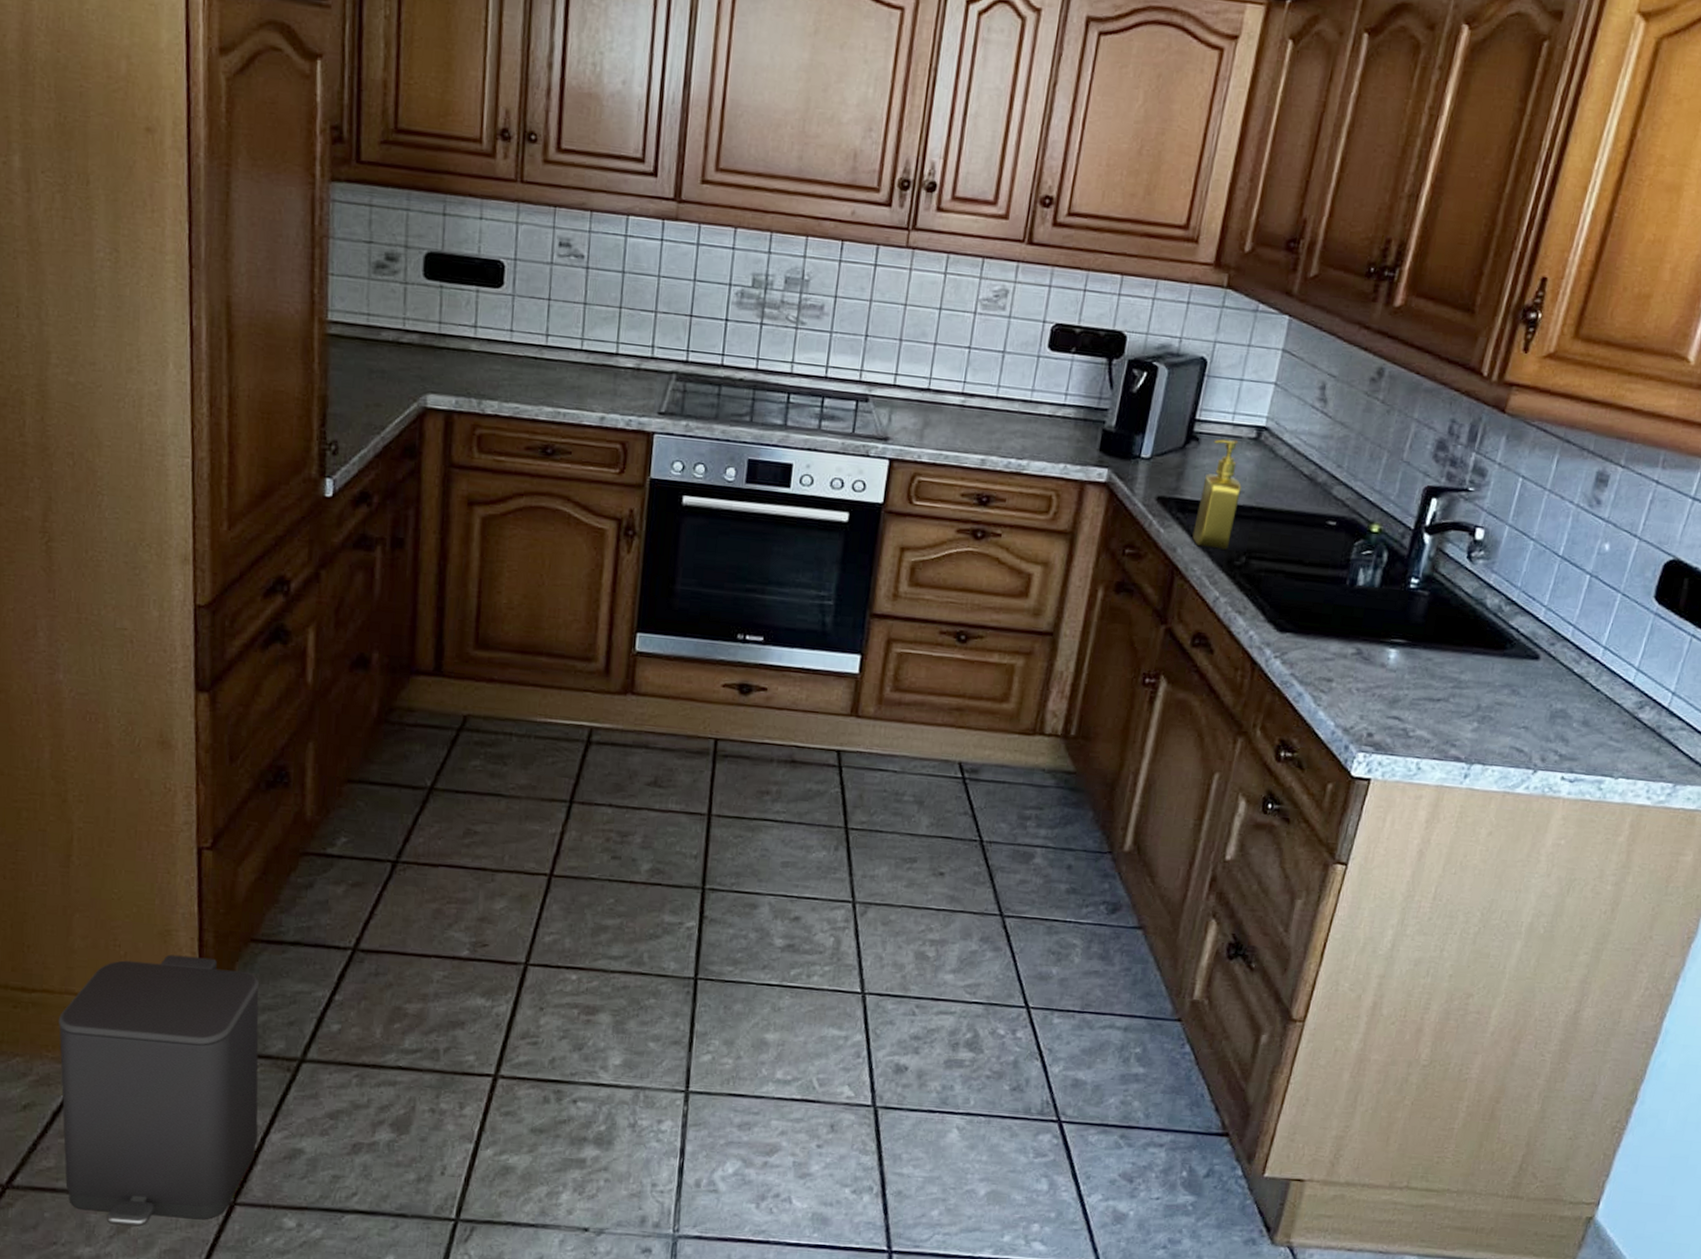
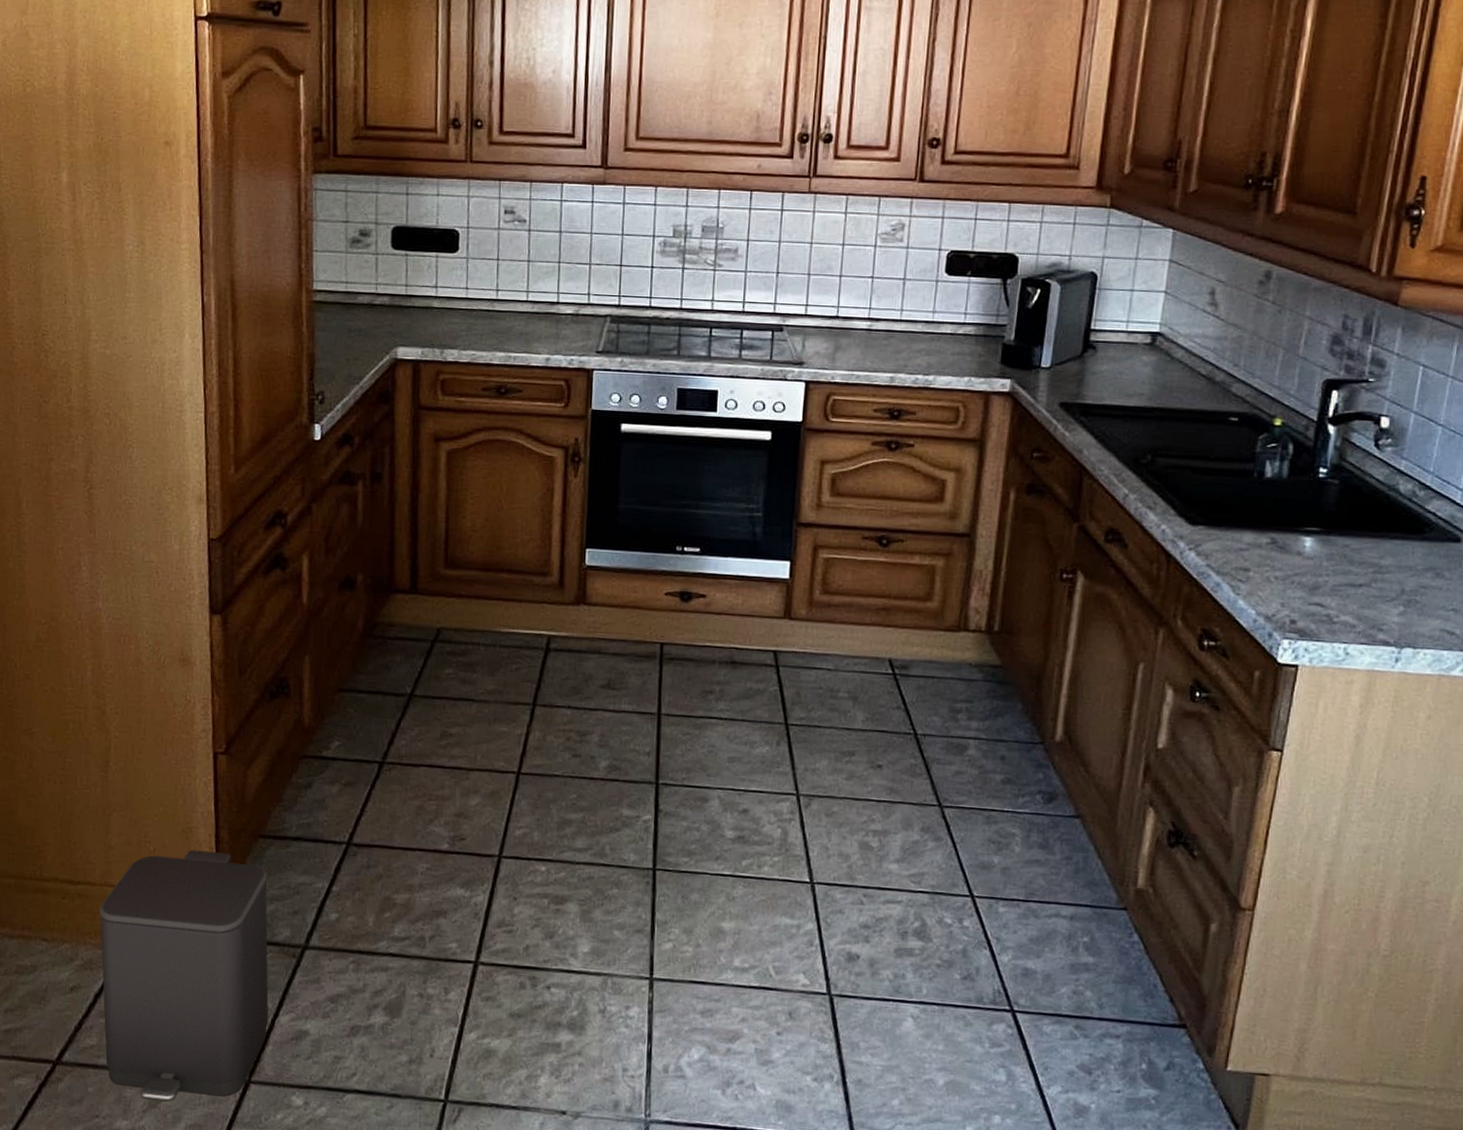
soap dispenser: present [1192,438,1242,550] -> none [1097,345,1141,449]

